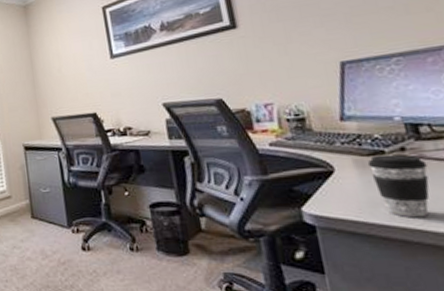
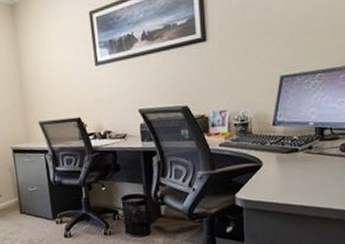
coffee cup: present [367,154,430,218] -> none [285,151,324,198]

